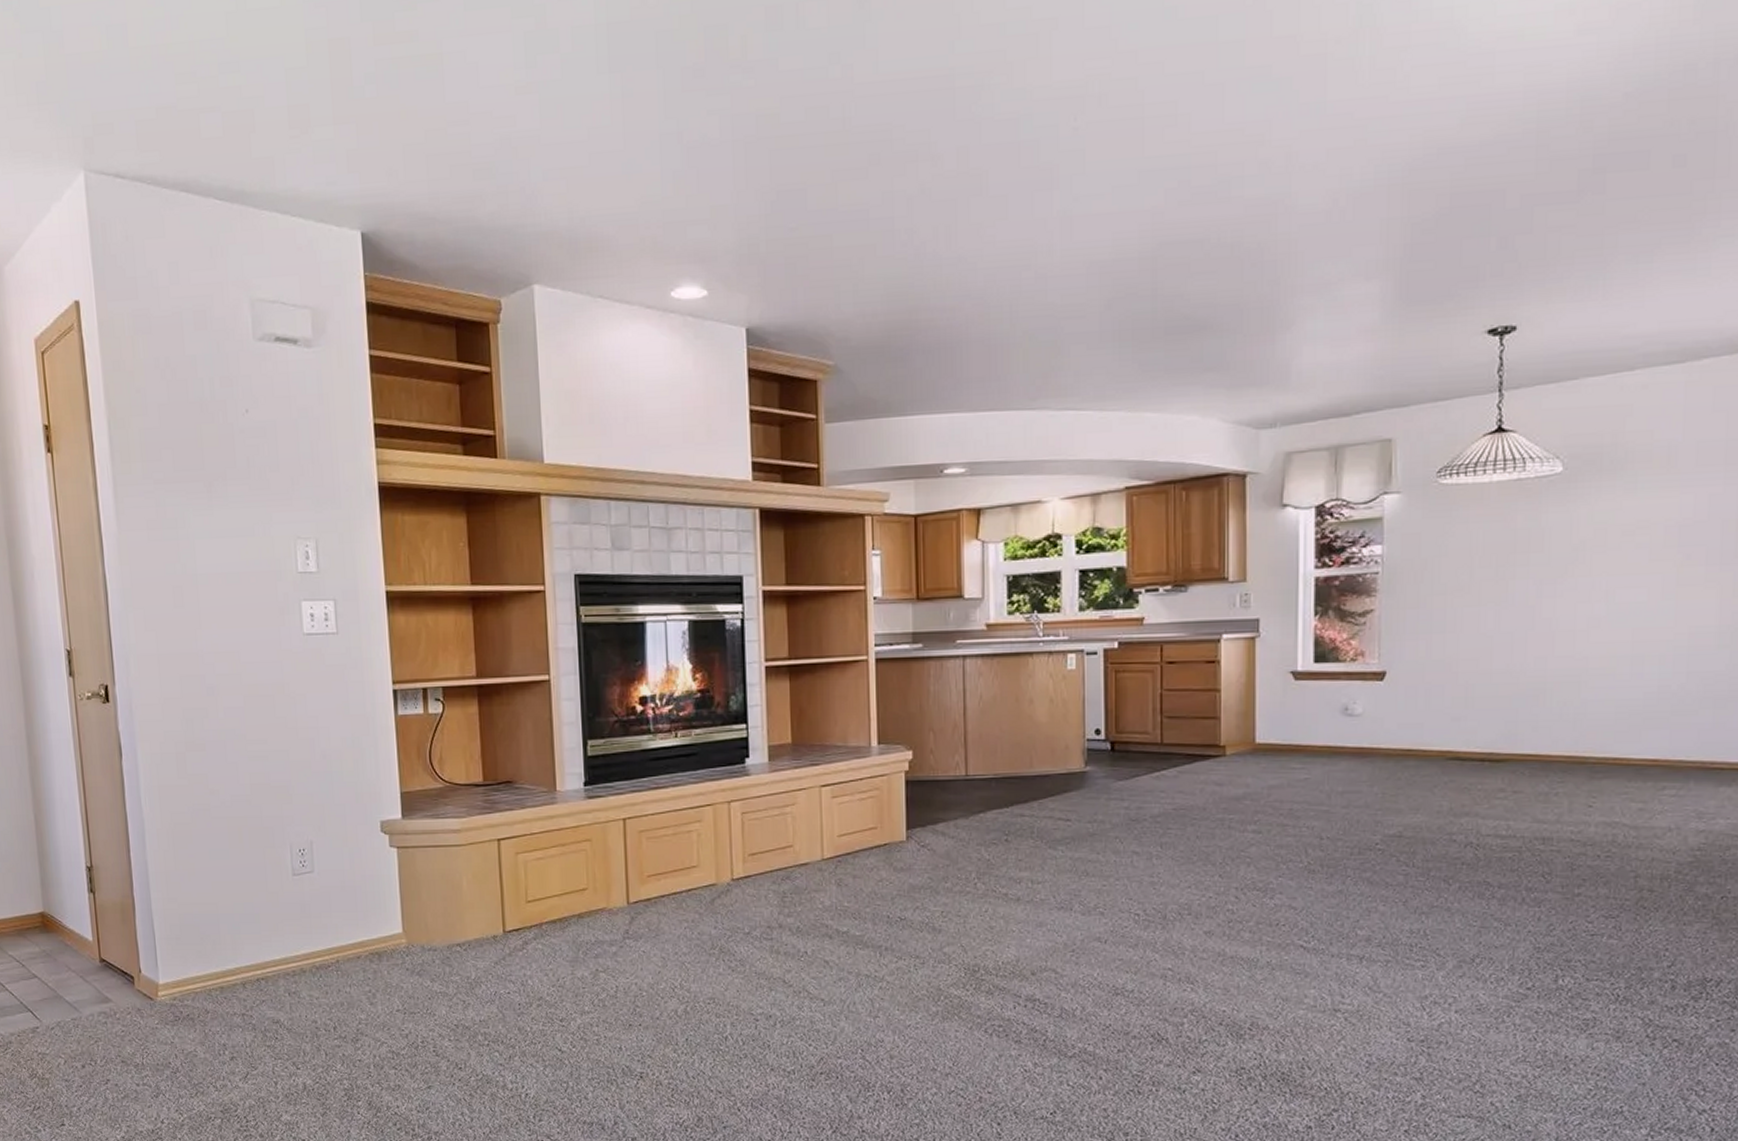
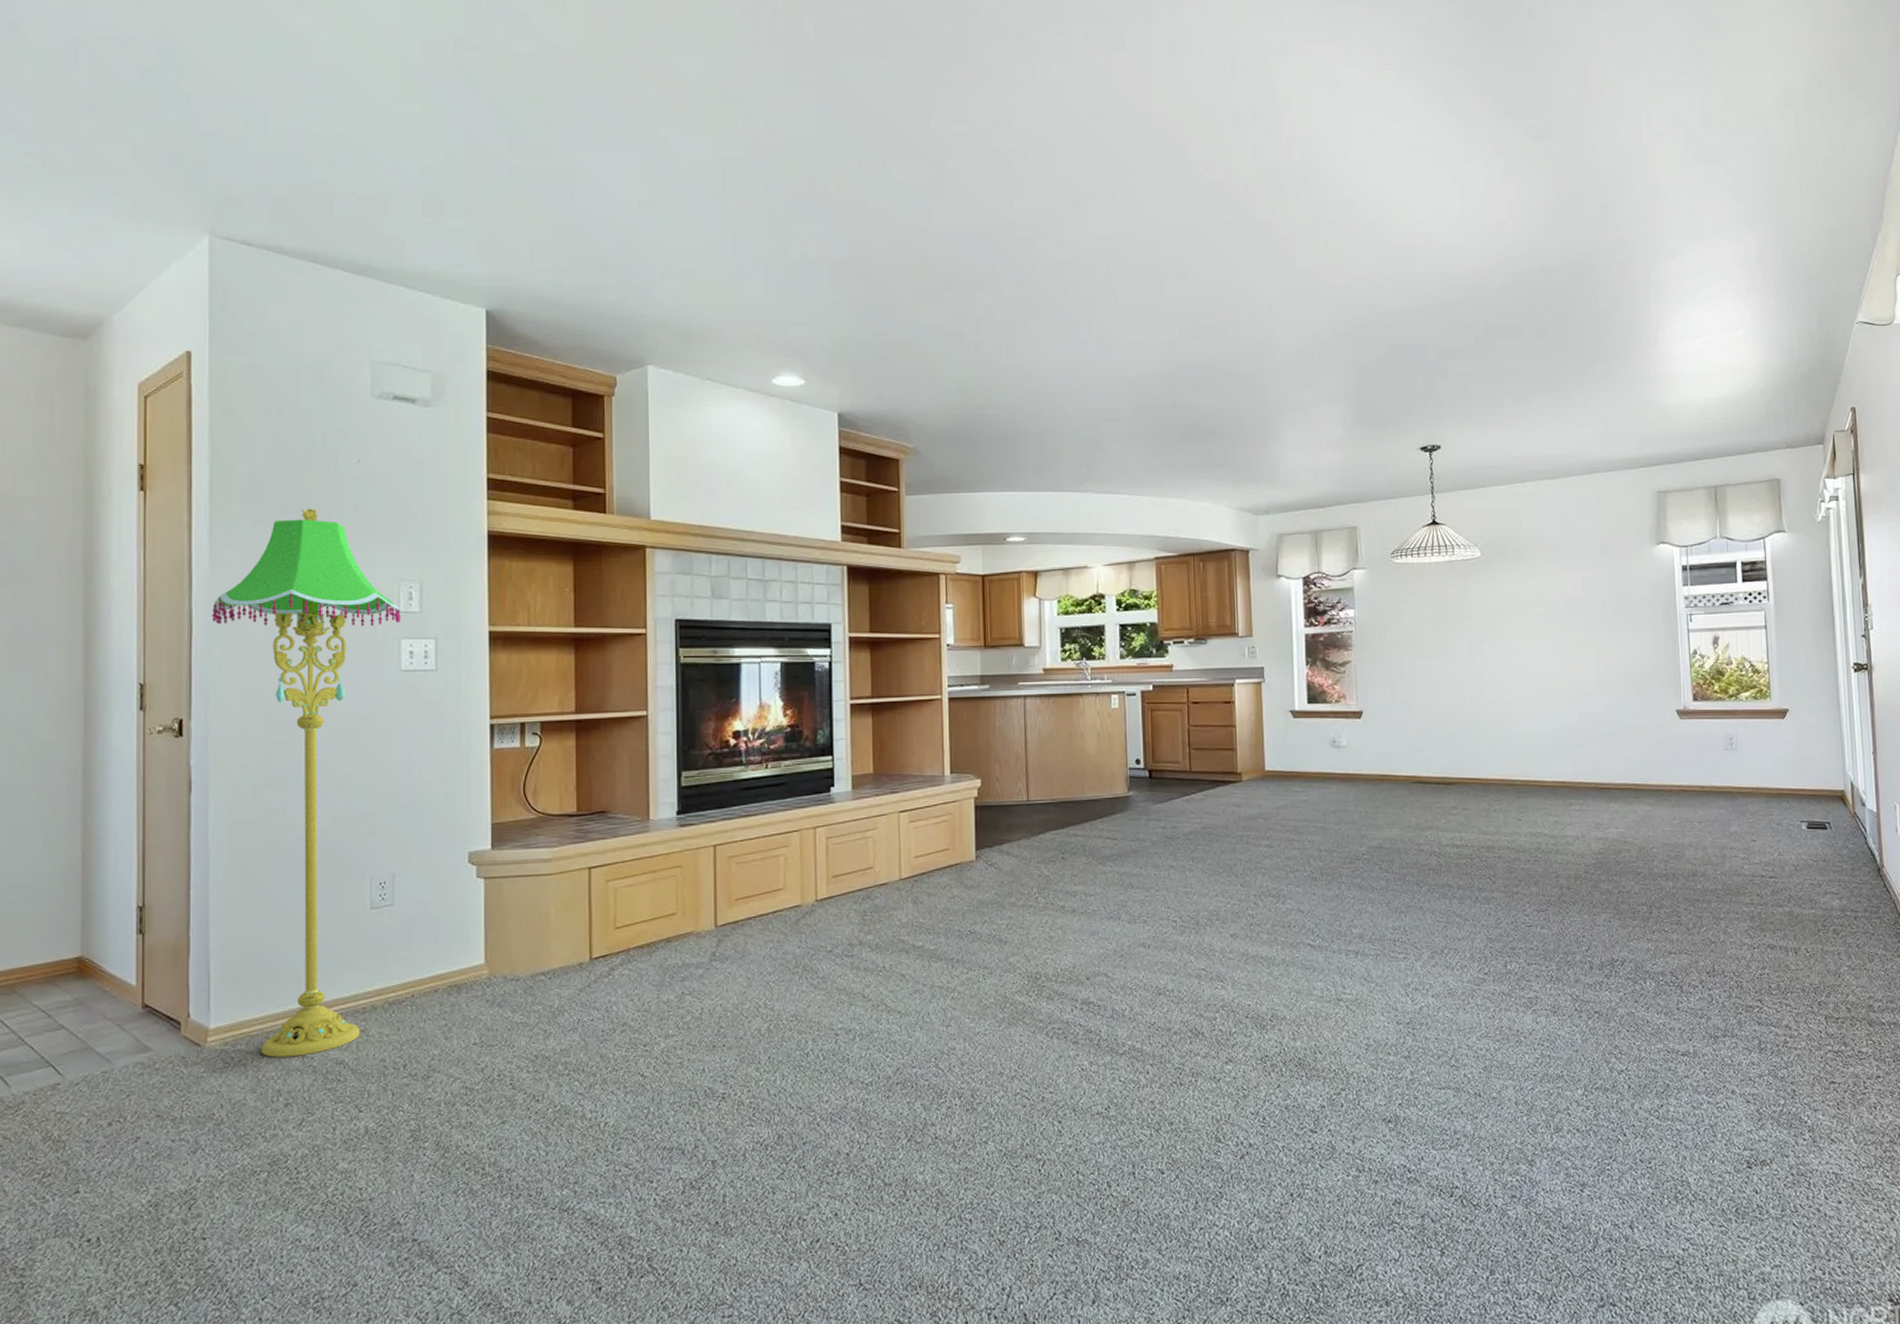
floor lamp: none [123,464,300,1014] -> present [212,508,401,1057]

